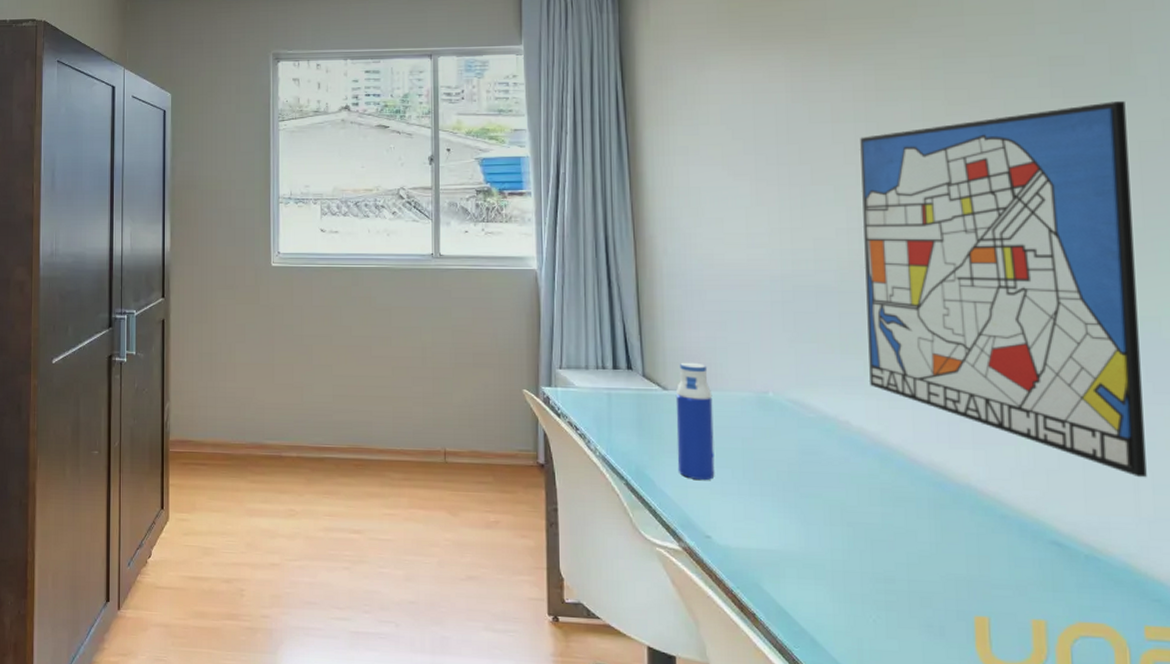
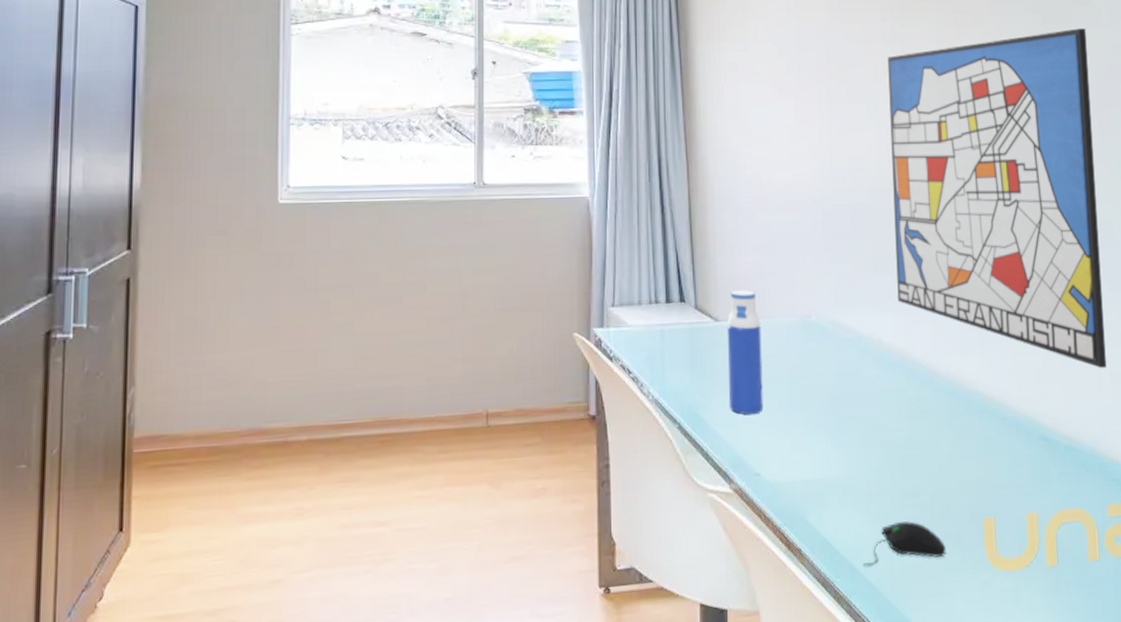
computer mouse: none [825,604,926,648] -> present [862,520,946,566]

